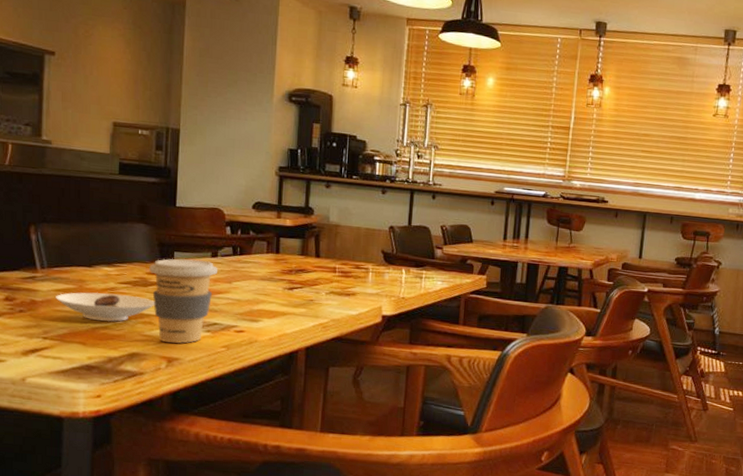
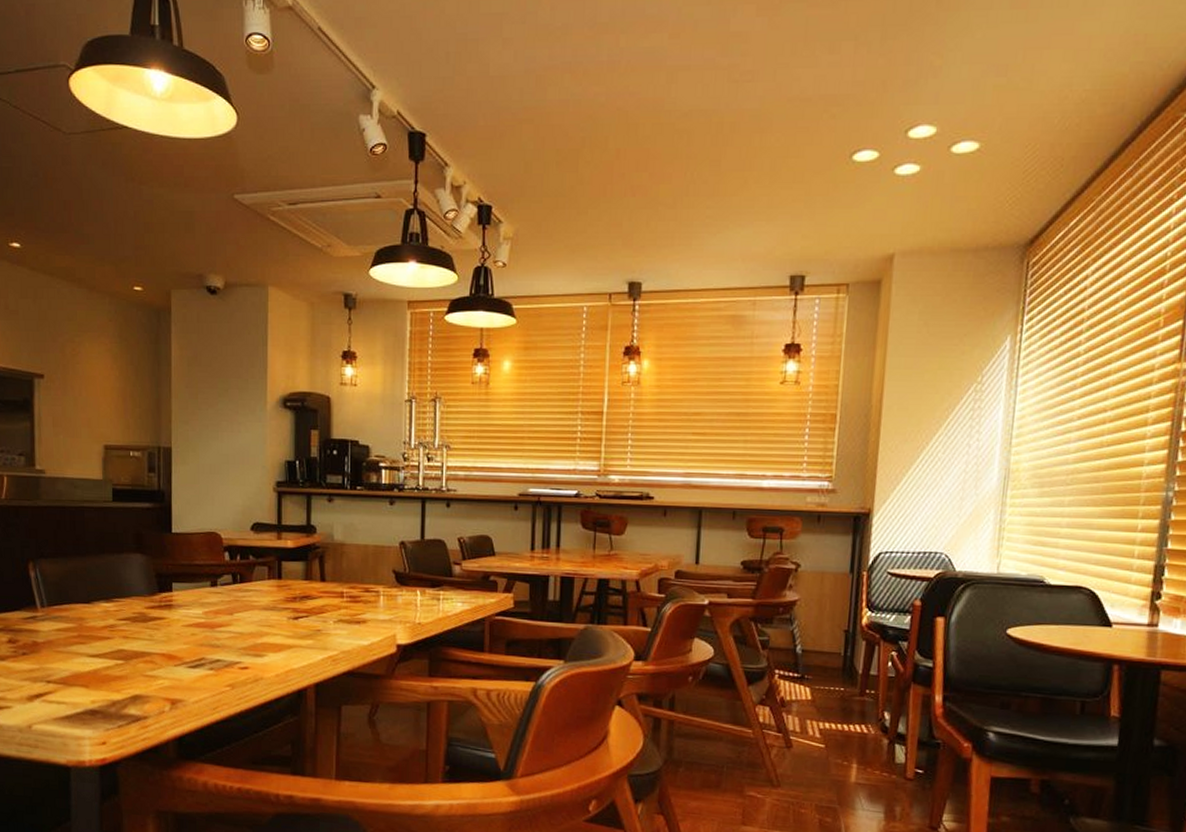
saucer: present [56,292,154,322] -> none [57,631,155,663]
coffee cup: present [149,258,217,344] -> none [148,590,218,684]

